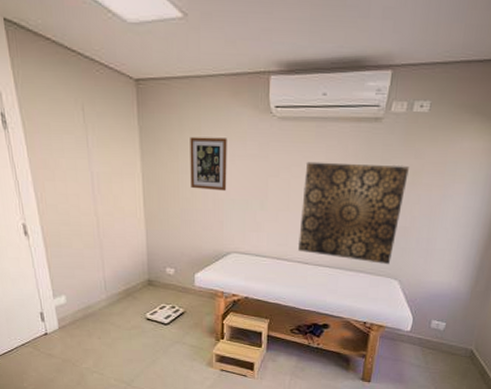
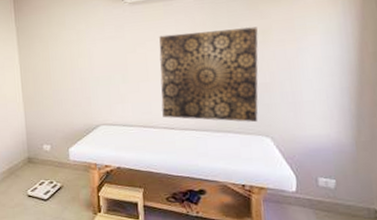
wall art: present [190,136,227,192] -> none [57,26,91,72]

